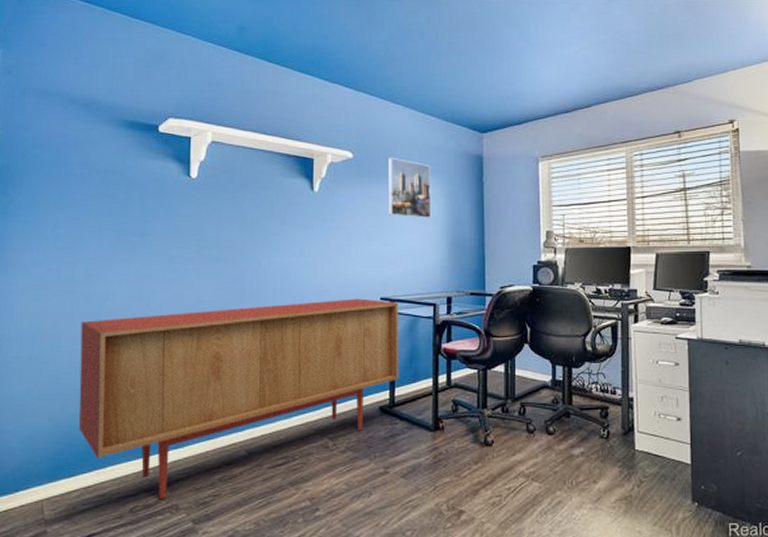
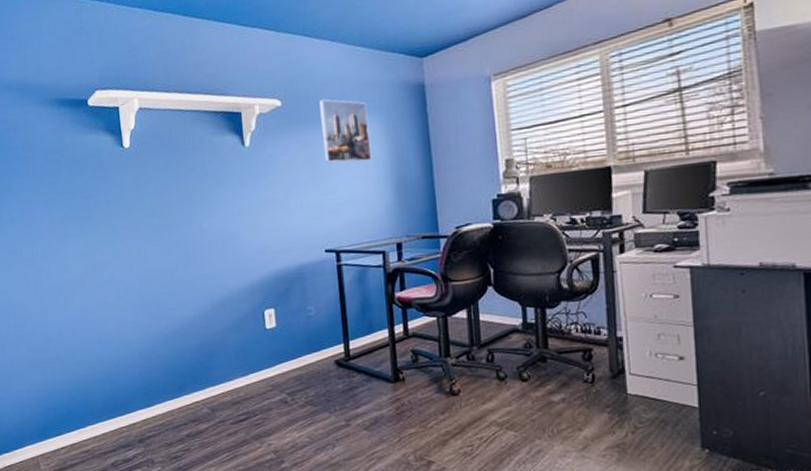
sideboard: present [78,298,399,500] -> none [46,252,353,455]

